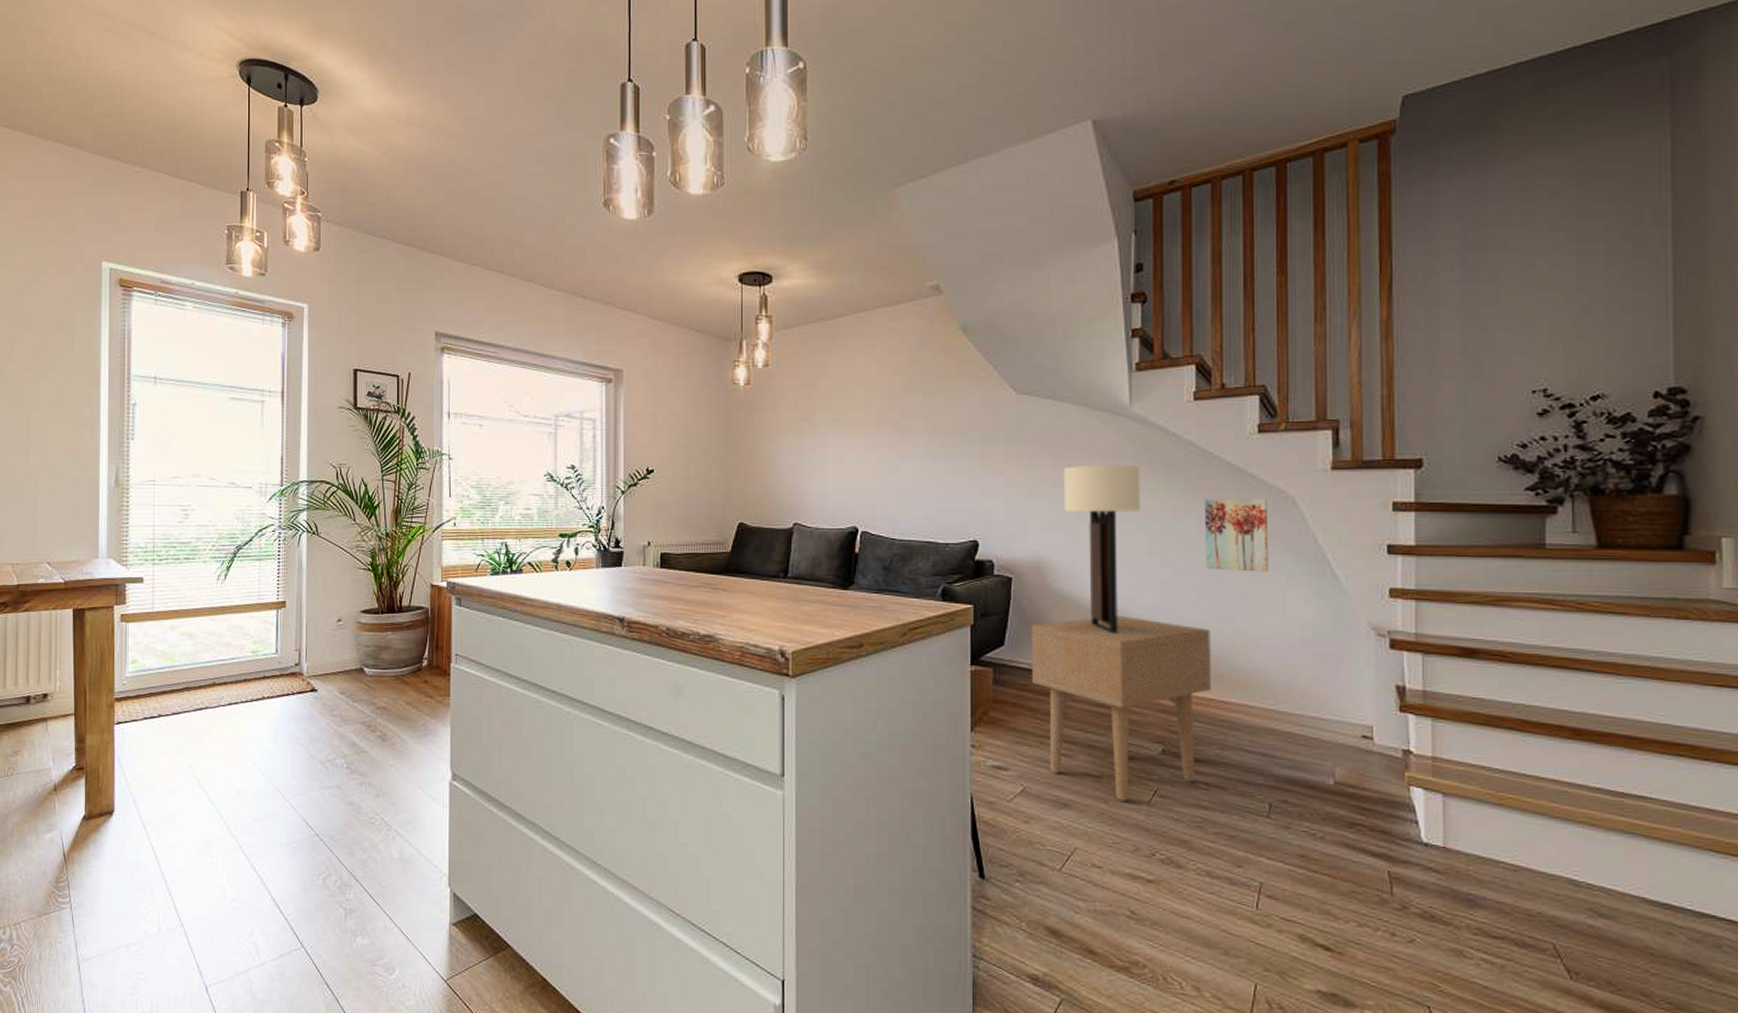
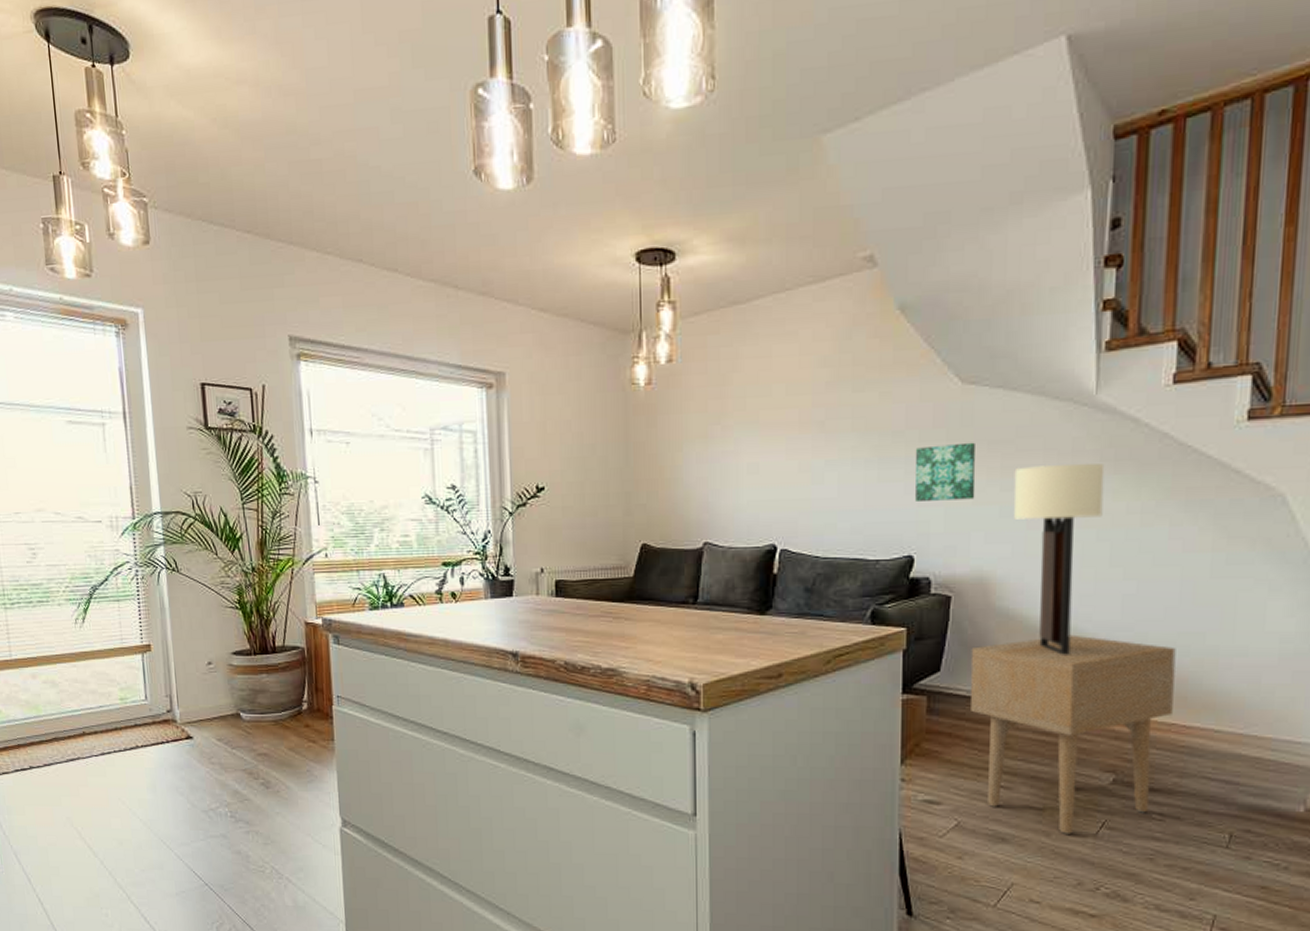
wall art: none [977,443,1030,493] -> present [915,442,976,501]
wall art: present [1204,498,1269,572] -> none [1175,496,1253,582]

